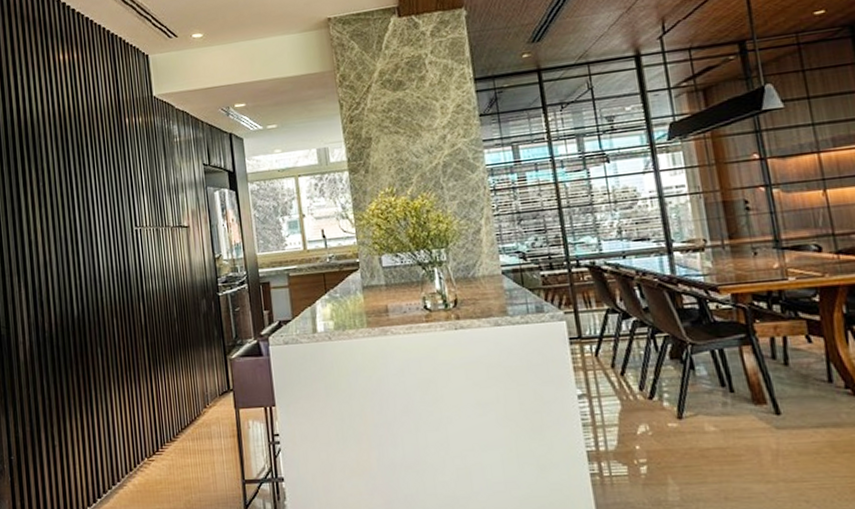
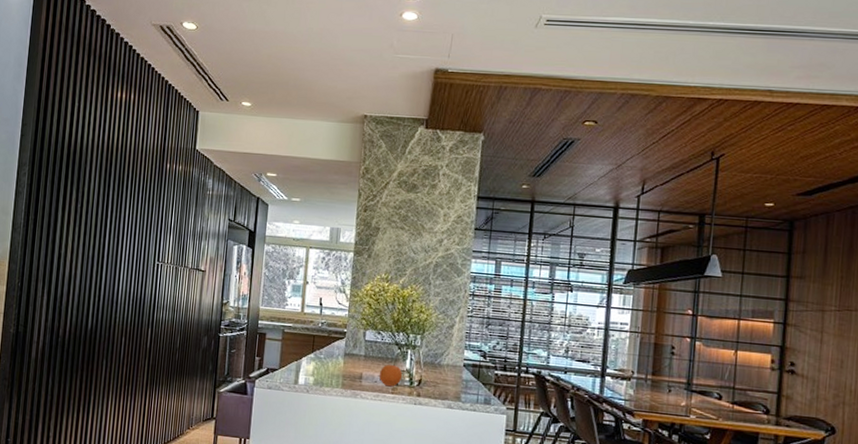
fruit: none [407,288,435,315] -> present [379,364,403,387]

